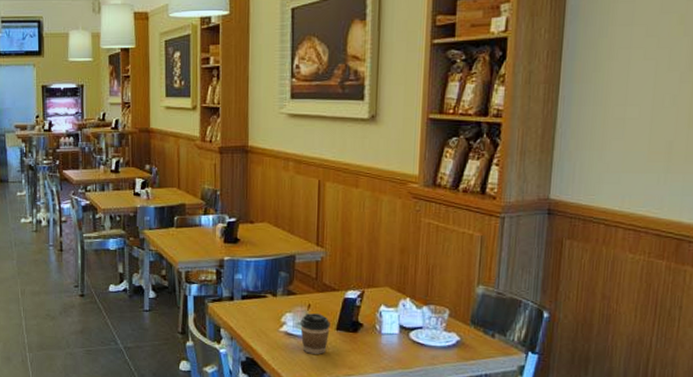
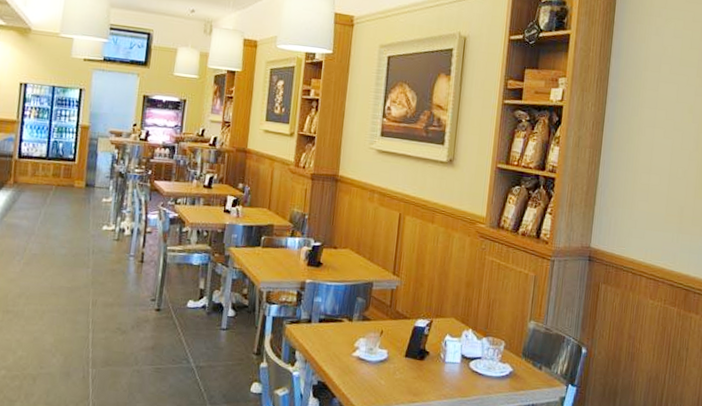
coffee cup: present [299,313,330,355] -> none [371,339,400,381]

